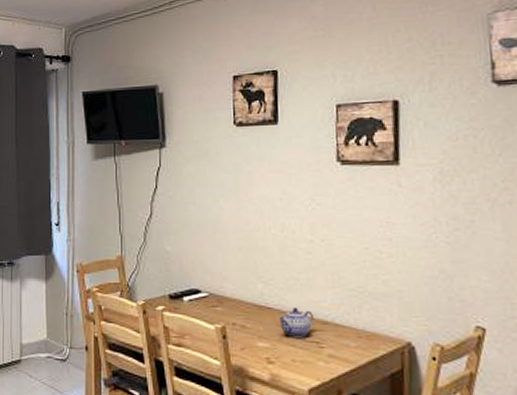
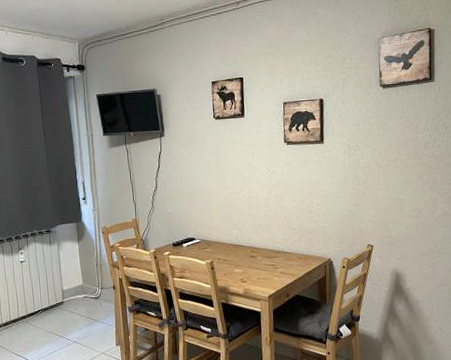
teapot: present [278,306,315,338] -> none [248,243,272,264]

